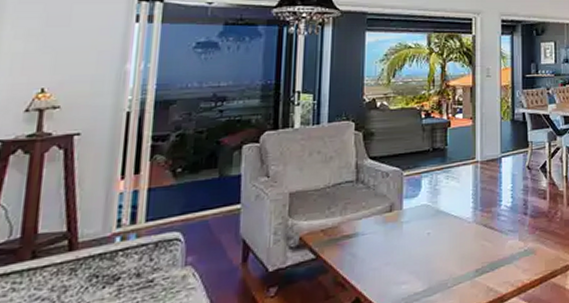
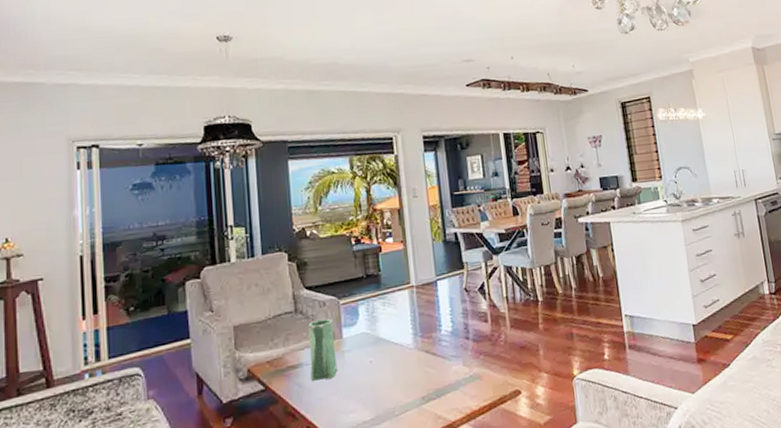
vase: none [366,189,394,251] -> present [308,318,338,381]

